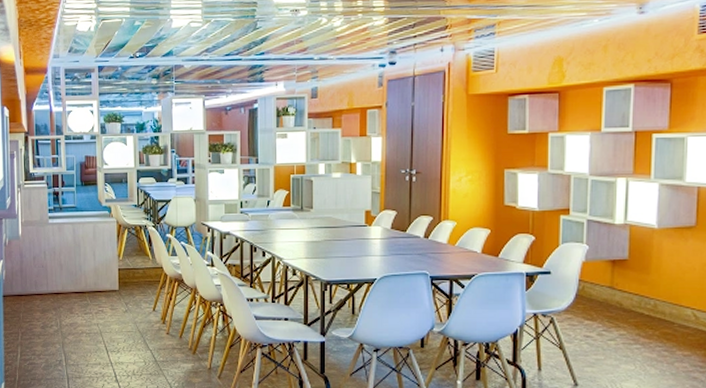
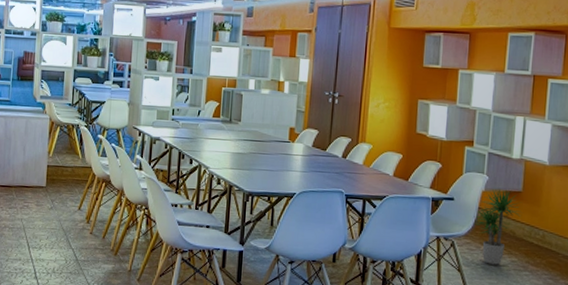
potted plant: none [574,258,628,340] -> present [473,189,522,265]

